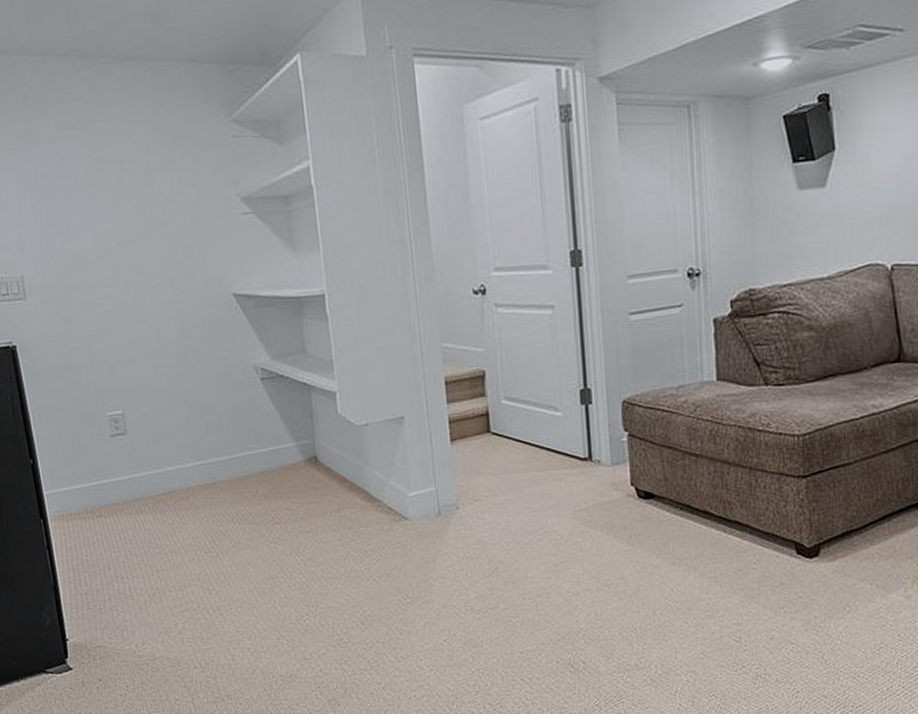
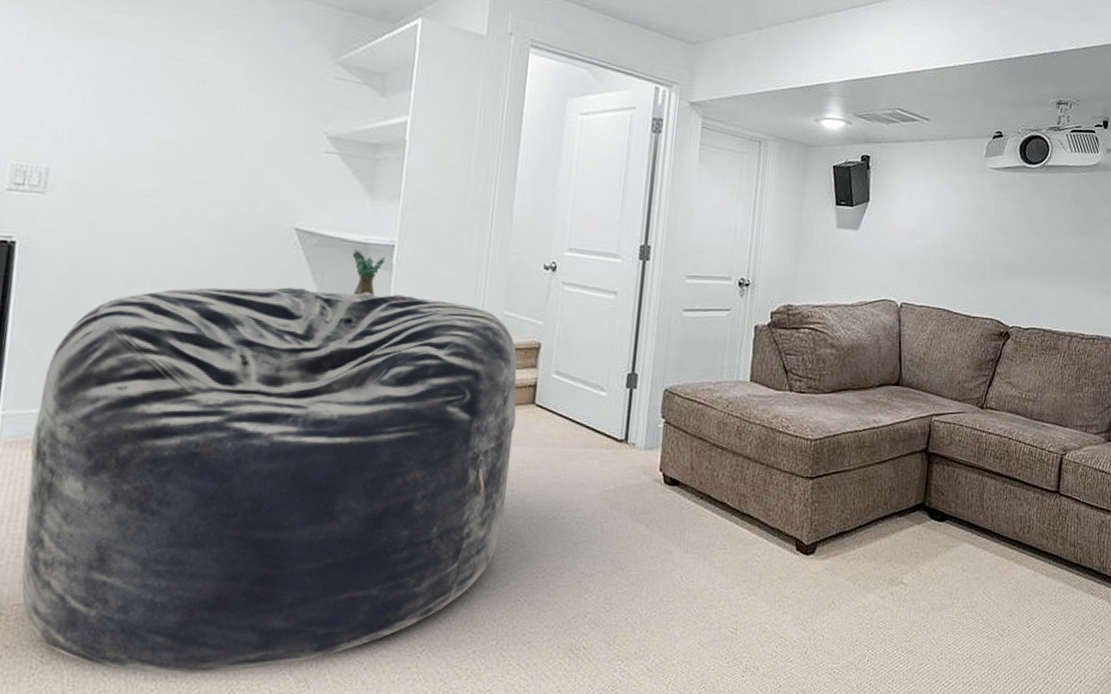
bean bag chair: none [68,342,481,698] -> present [21,287,518,675]
vase: none [288,303,319,350] -> present [353,248,385,296]

